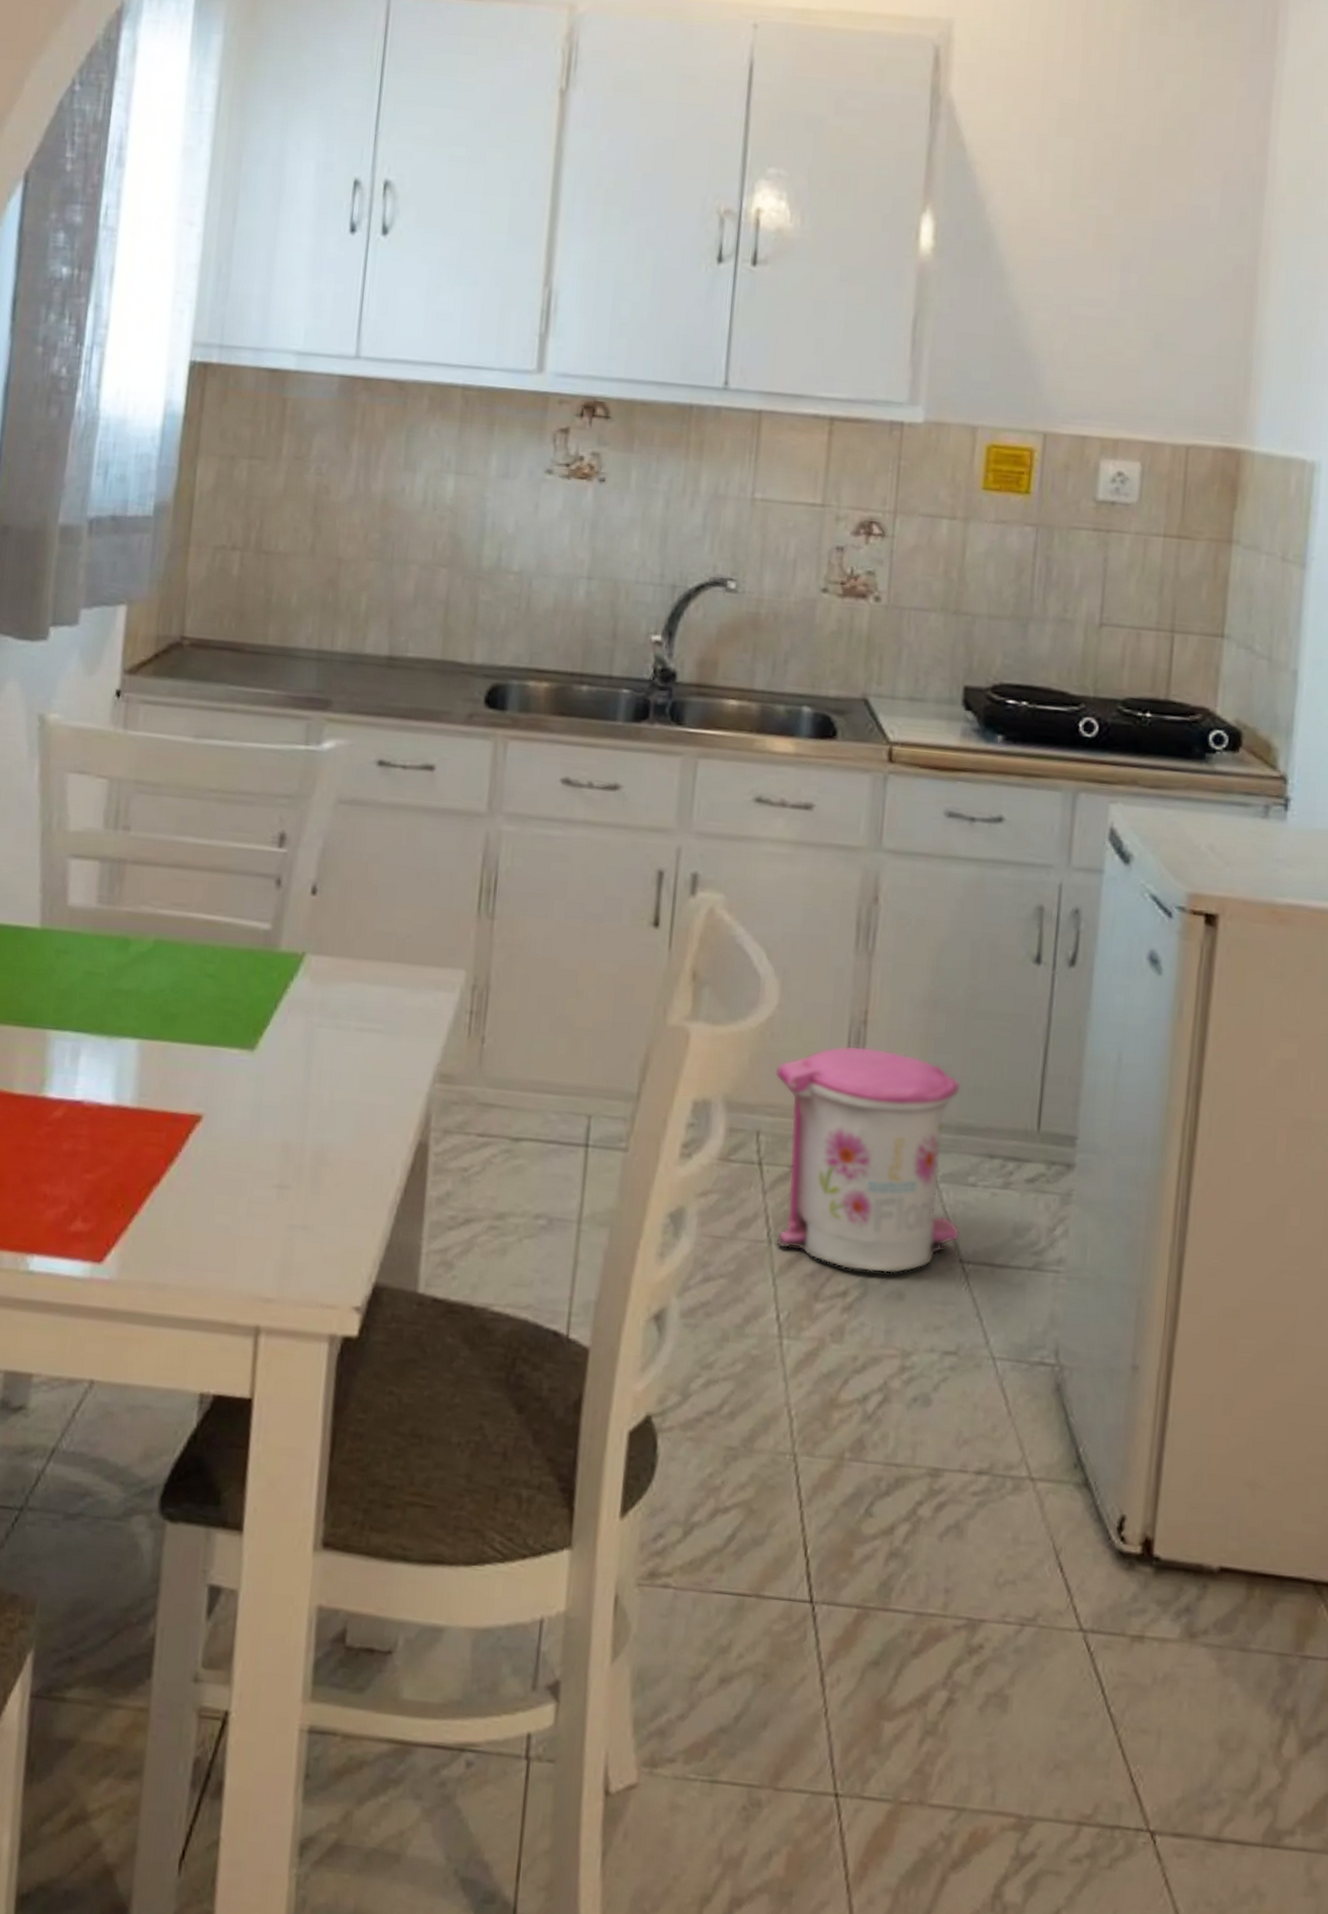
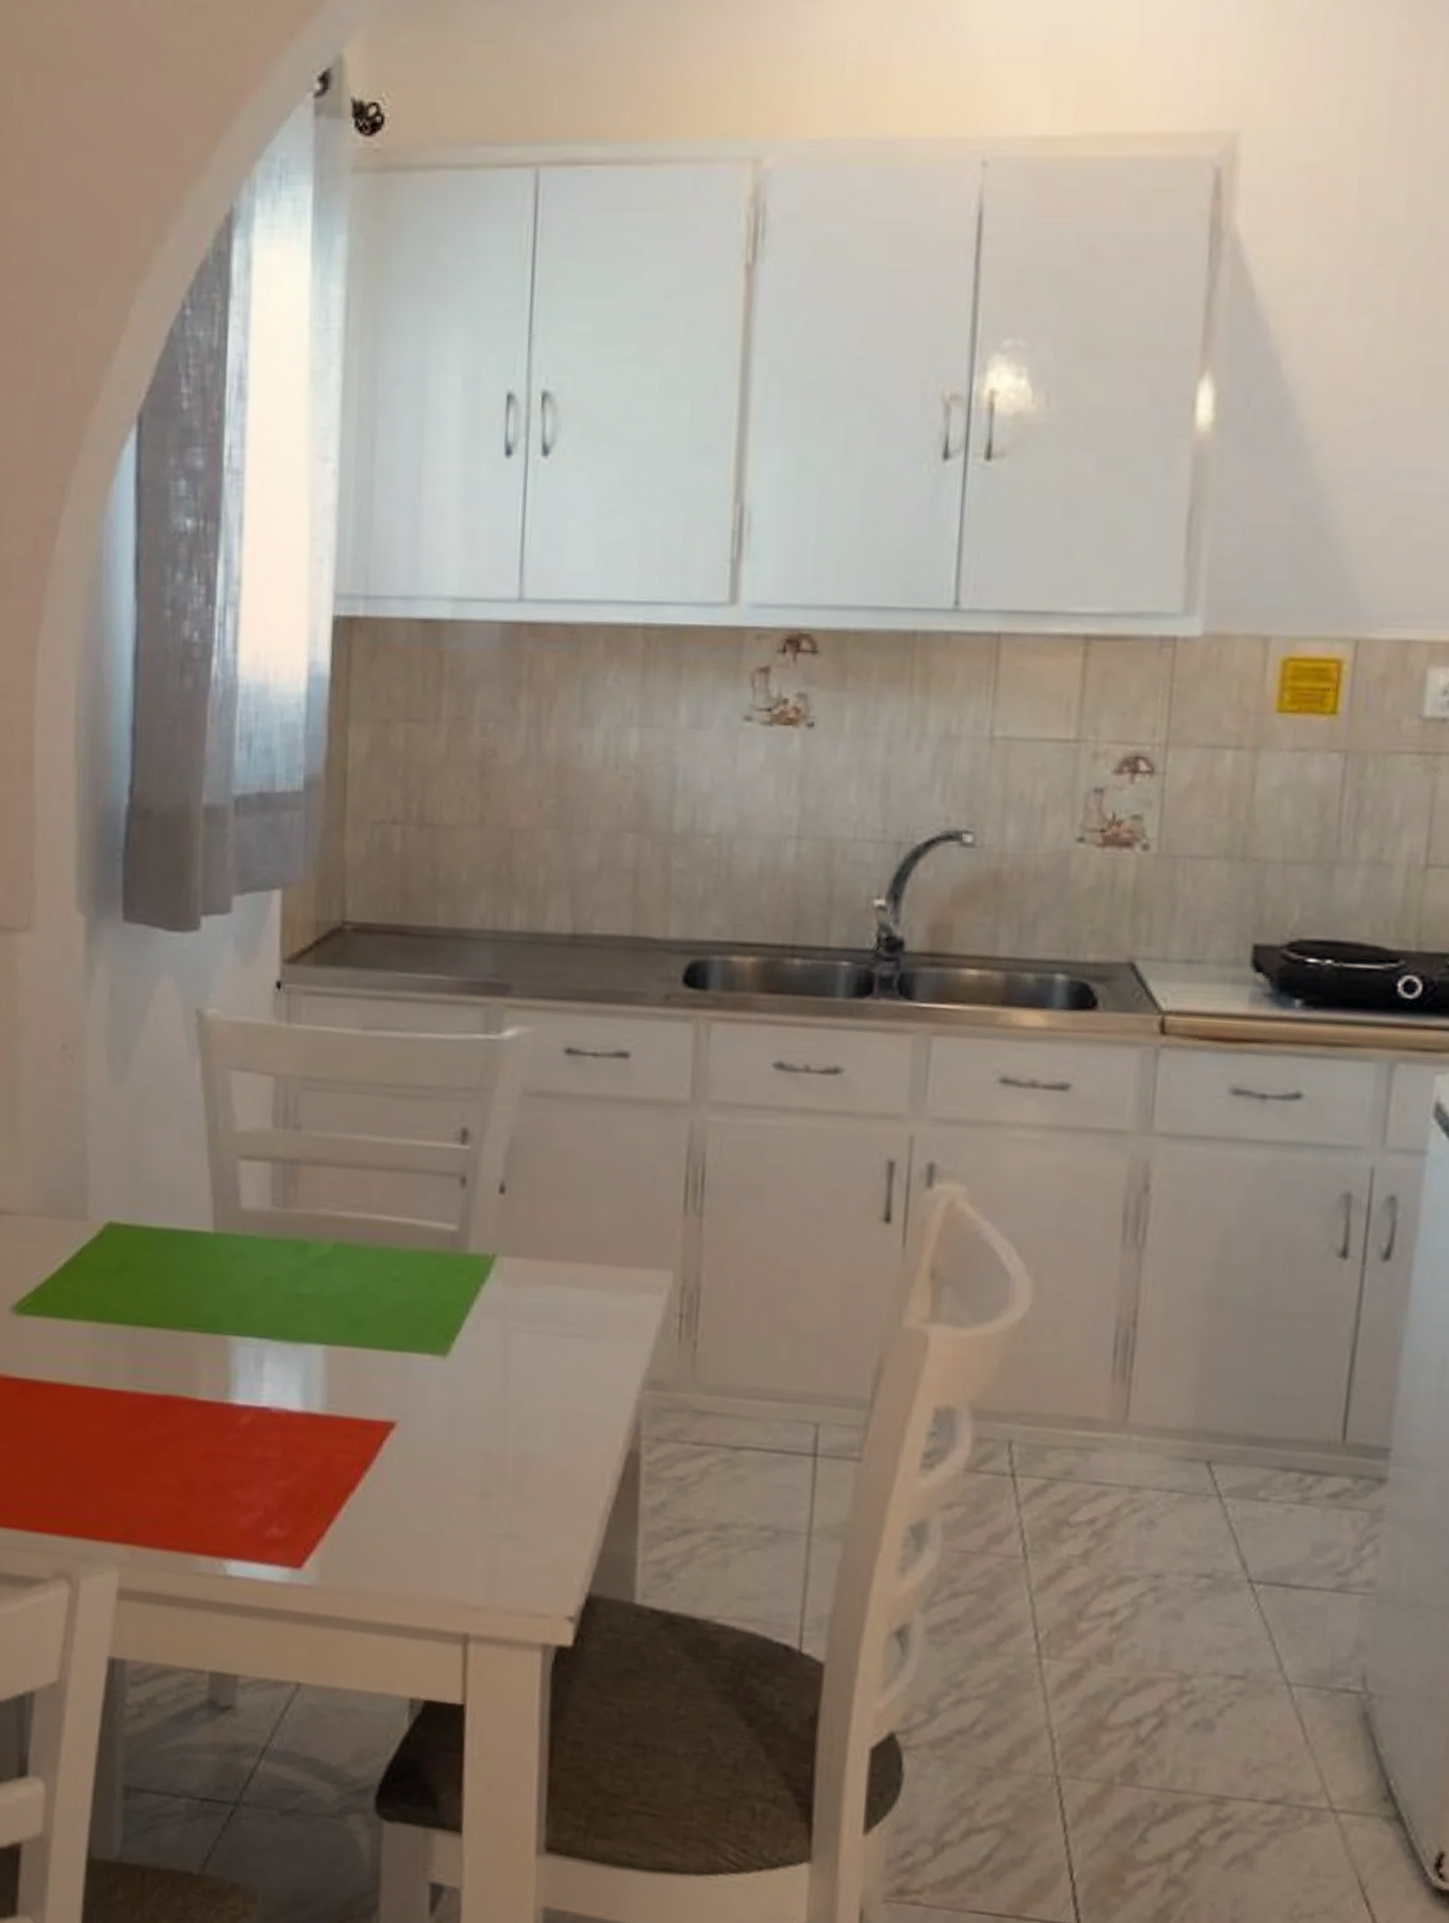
trash can: present [775,1045,962,1274] -> none [1029,1349,1251,1593]

